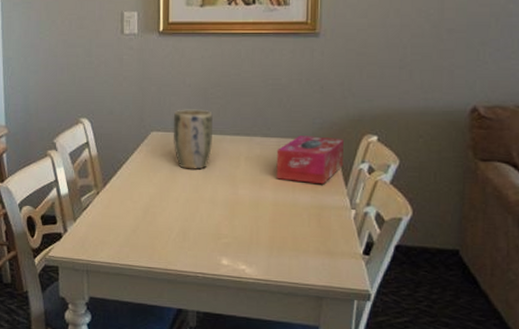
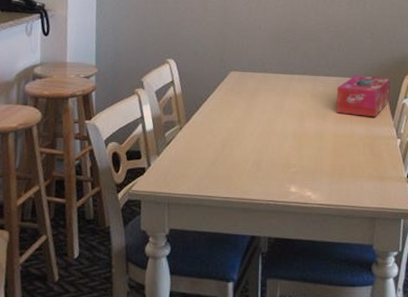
plant pot: present [173,109,213,170] -> none [249,51,284,105]

